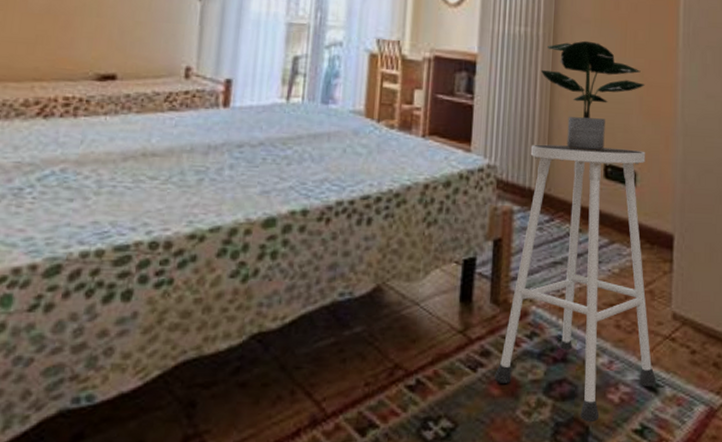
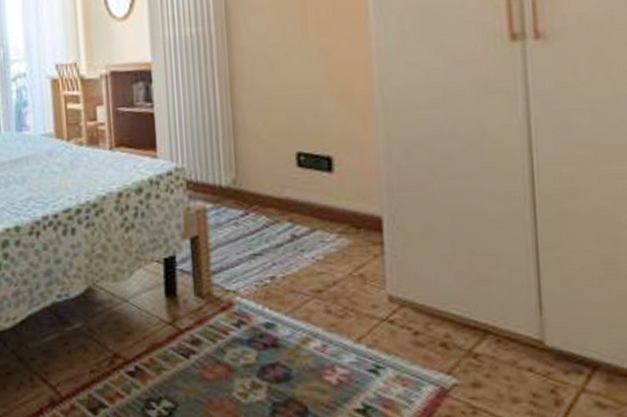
stool: present [494,144,656,423] -> none [207,134,376,403]
potted plant: present [540,40,645,151] -> none [217,29,333,143]

